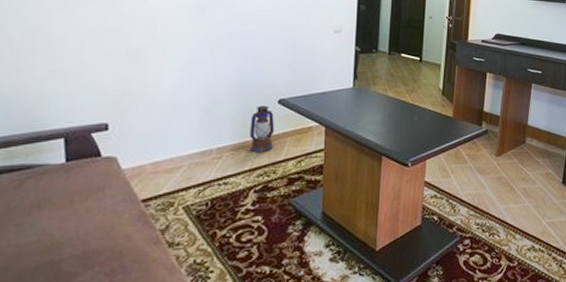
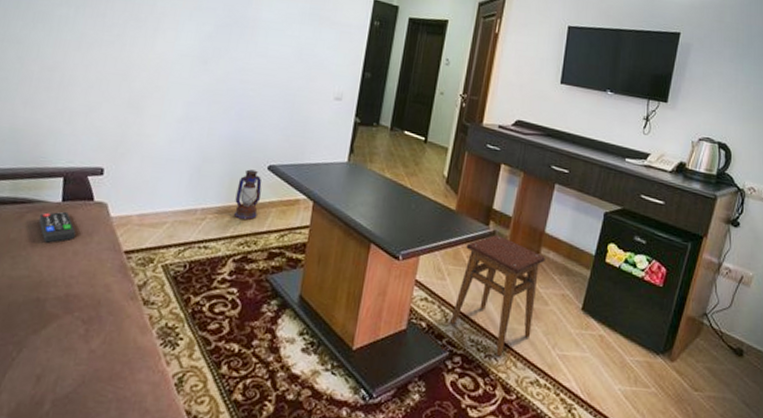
remote control: none [41,171,86,205] -> present [38,211,76,243]
stool: none [458,132,530,234] -> present [450,234,545,357]

